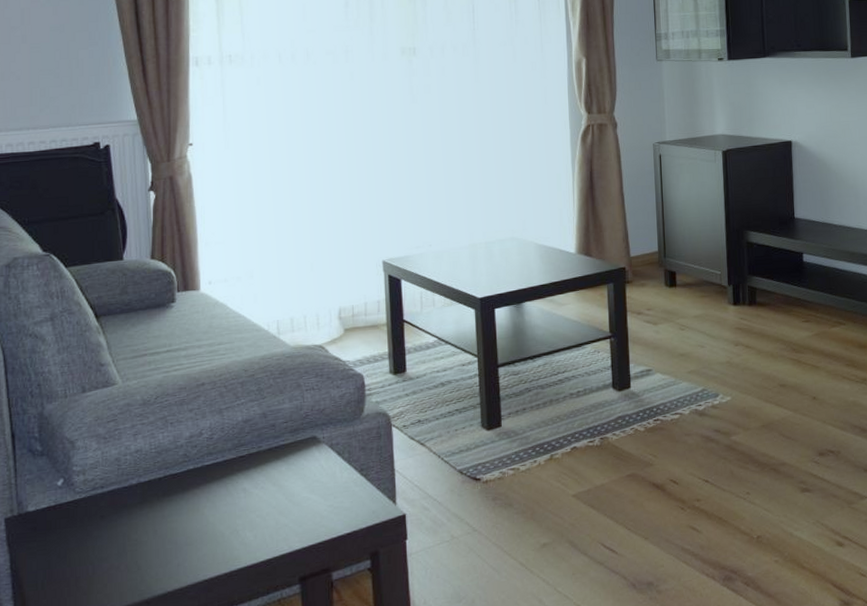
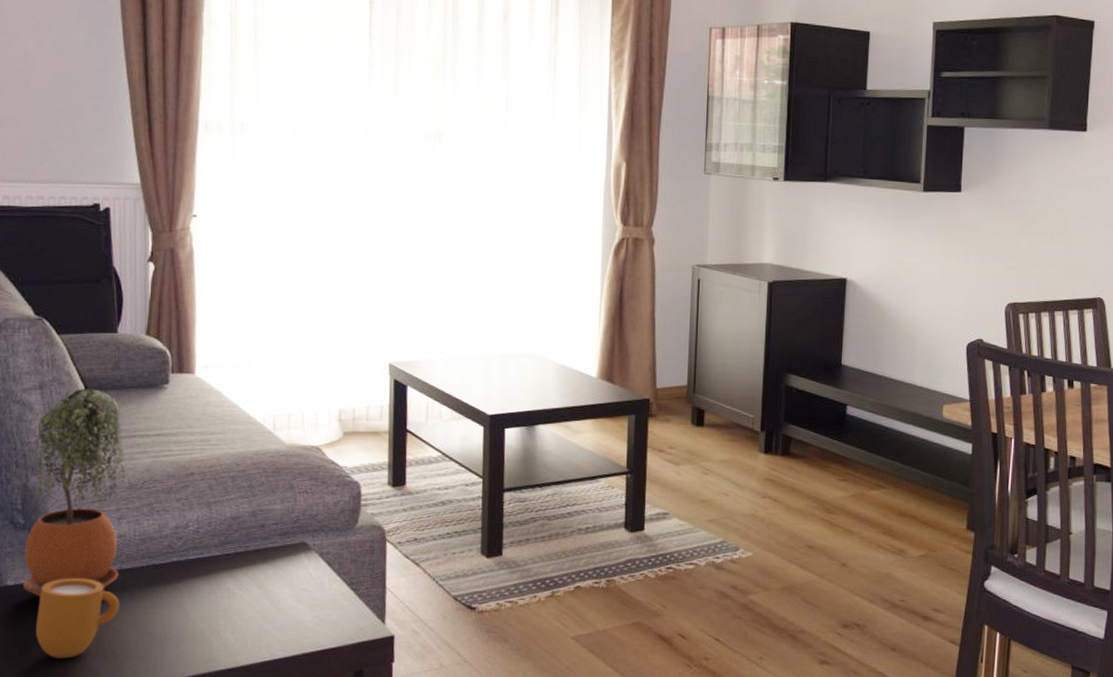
potted plant: none [43,314,138,519] -> present [22,388,126,597]
mug: none [58,495,140,577] -> present [35,578,120,658]

